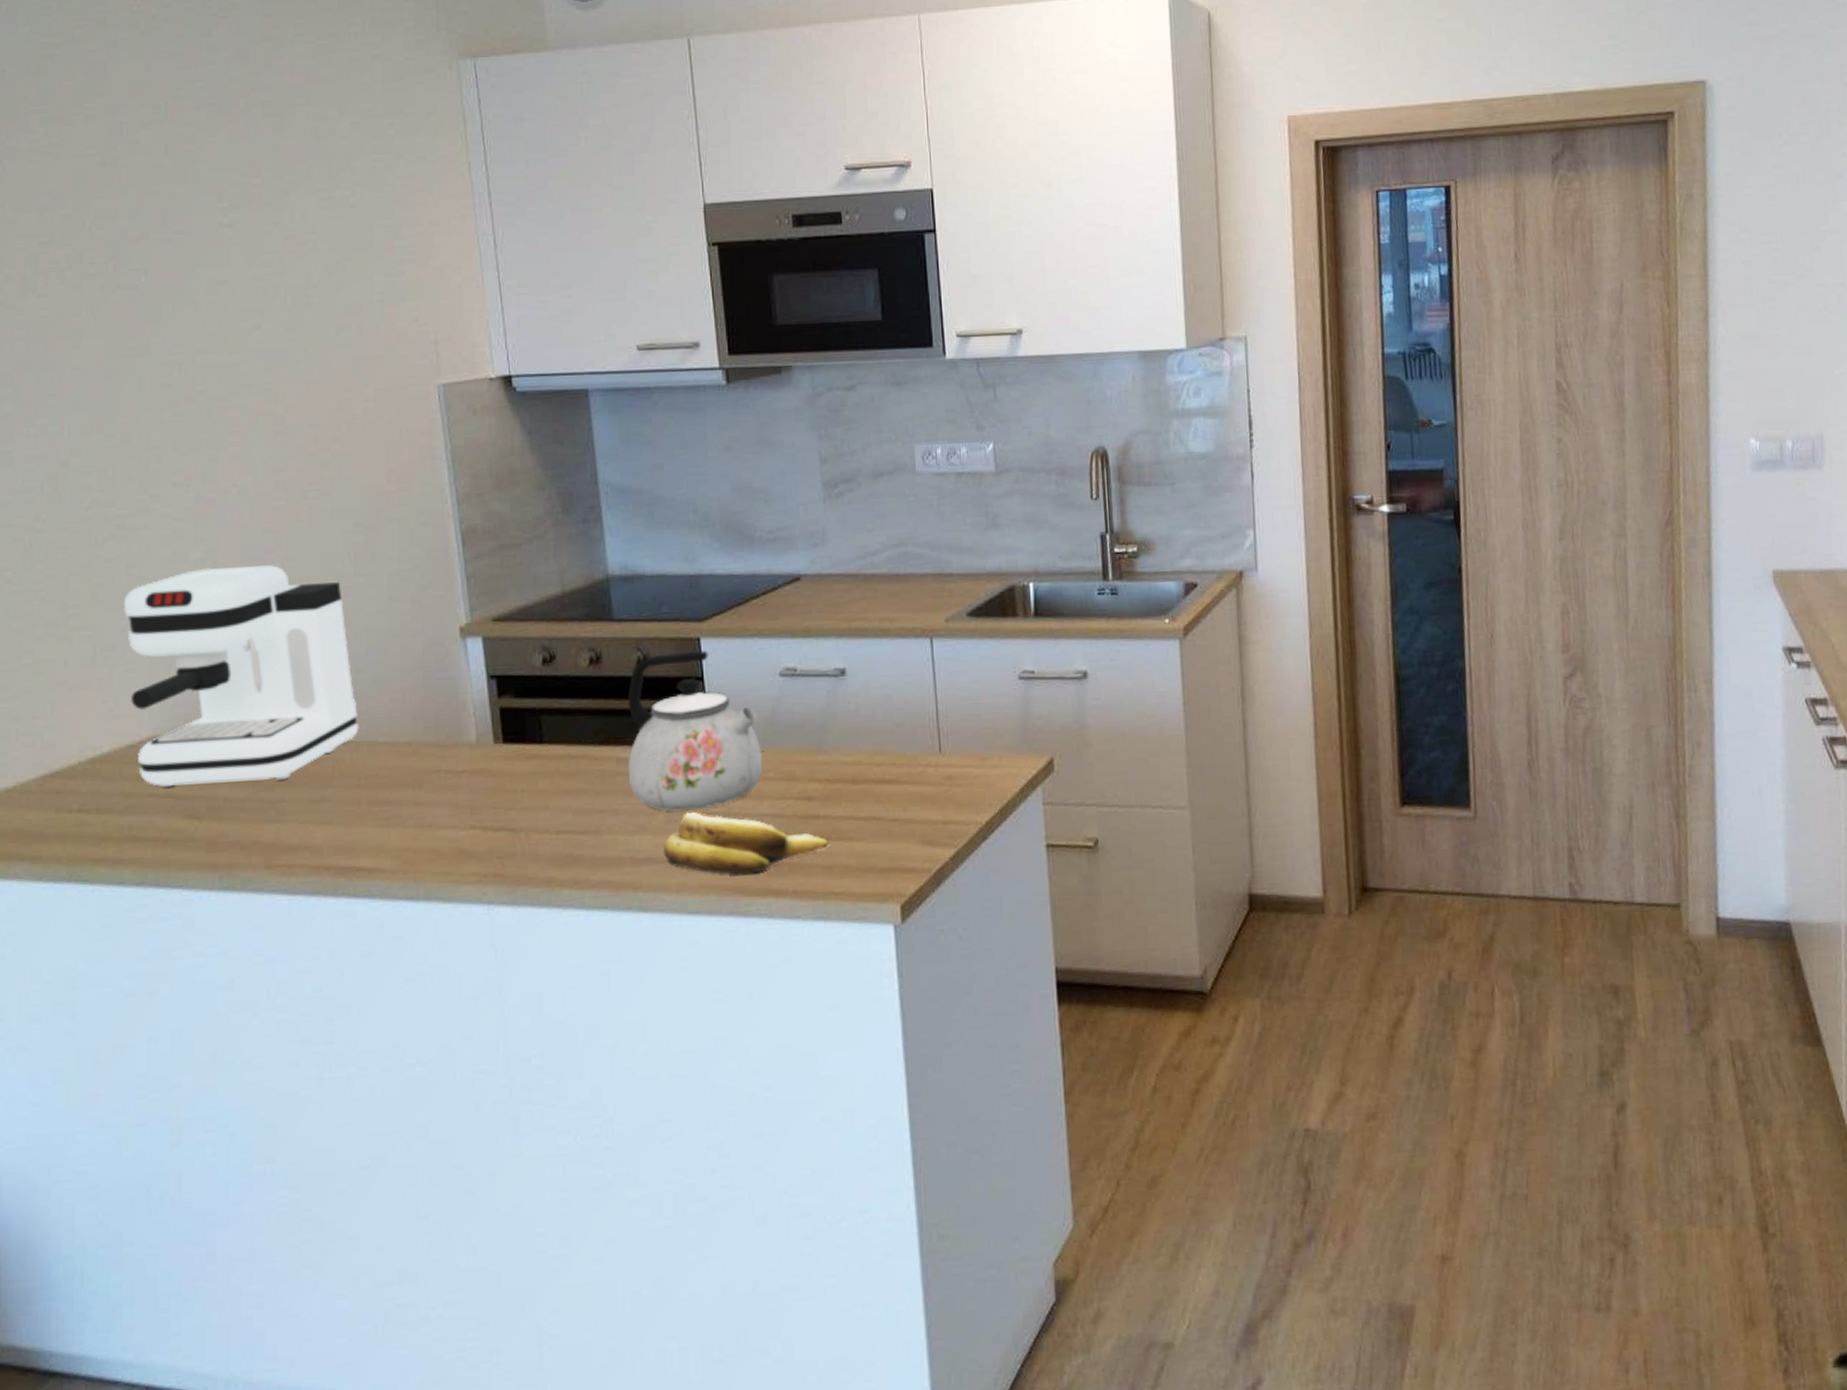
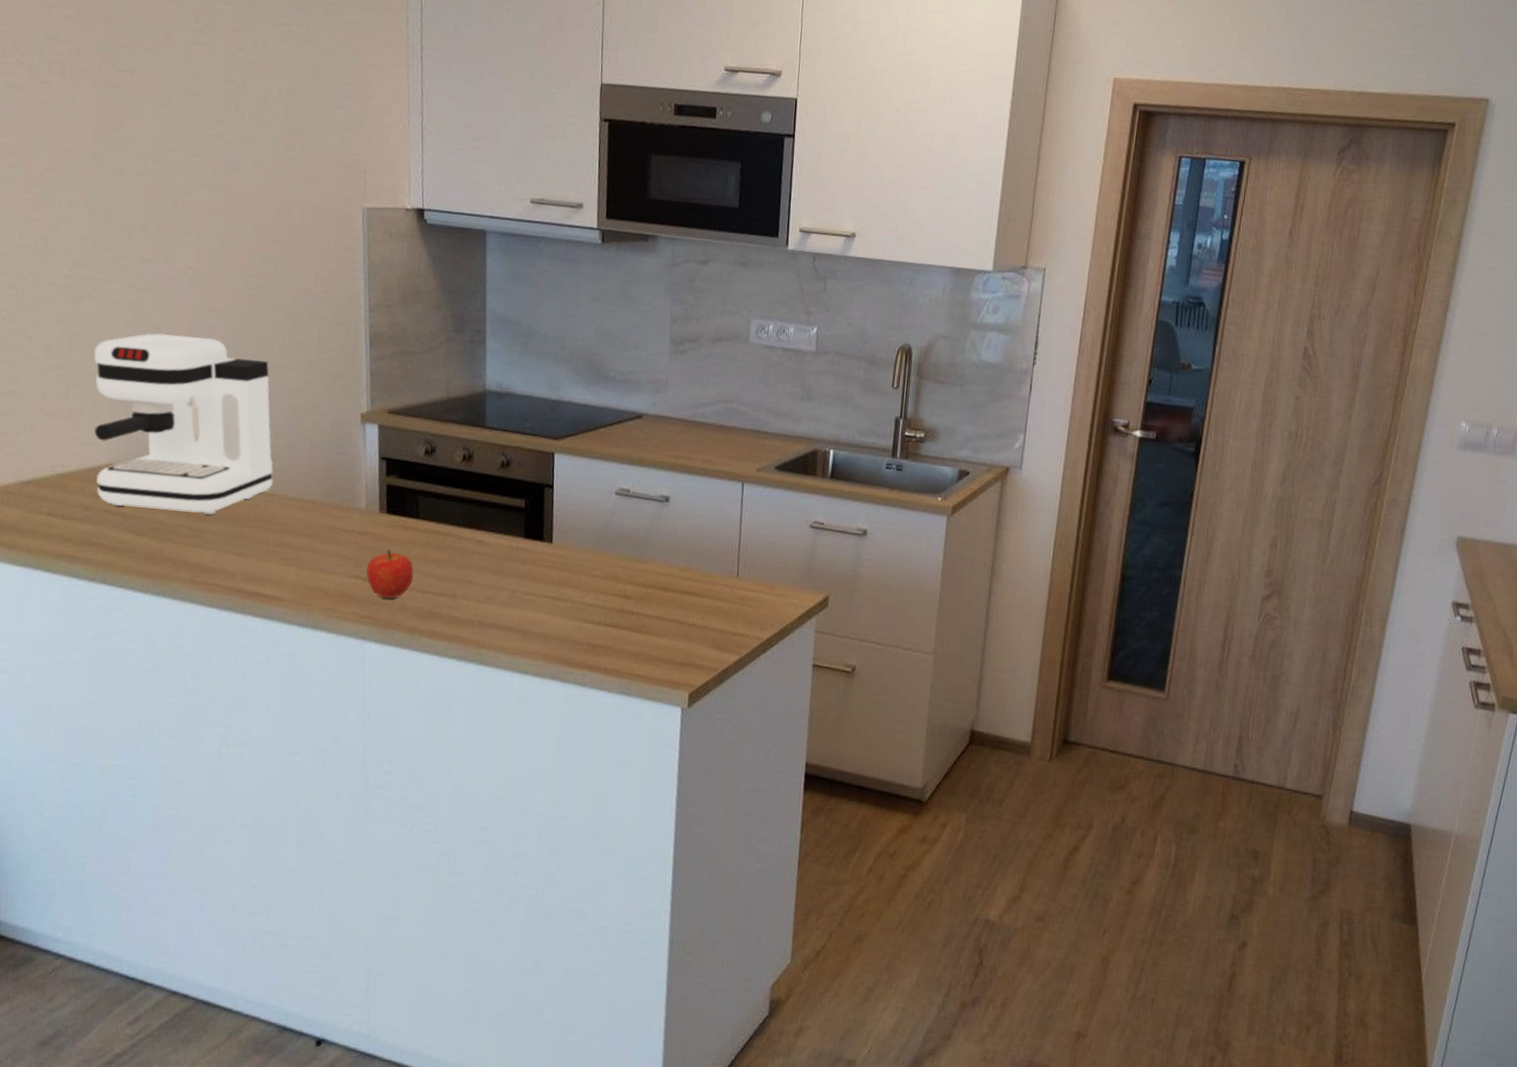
fruit: none [484,786,544,848] -> present [366,549,414,599]
kettle: present [627,650,763,811] -> none [483,462,594,592]
banana: present [662,812,828,875] -> none [504,593,637,650]

